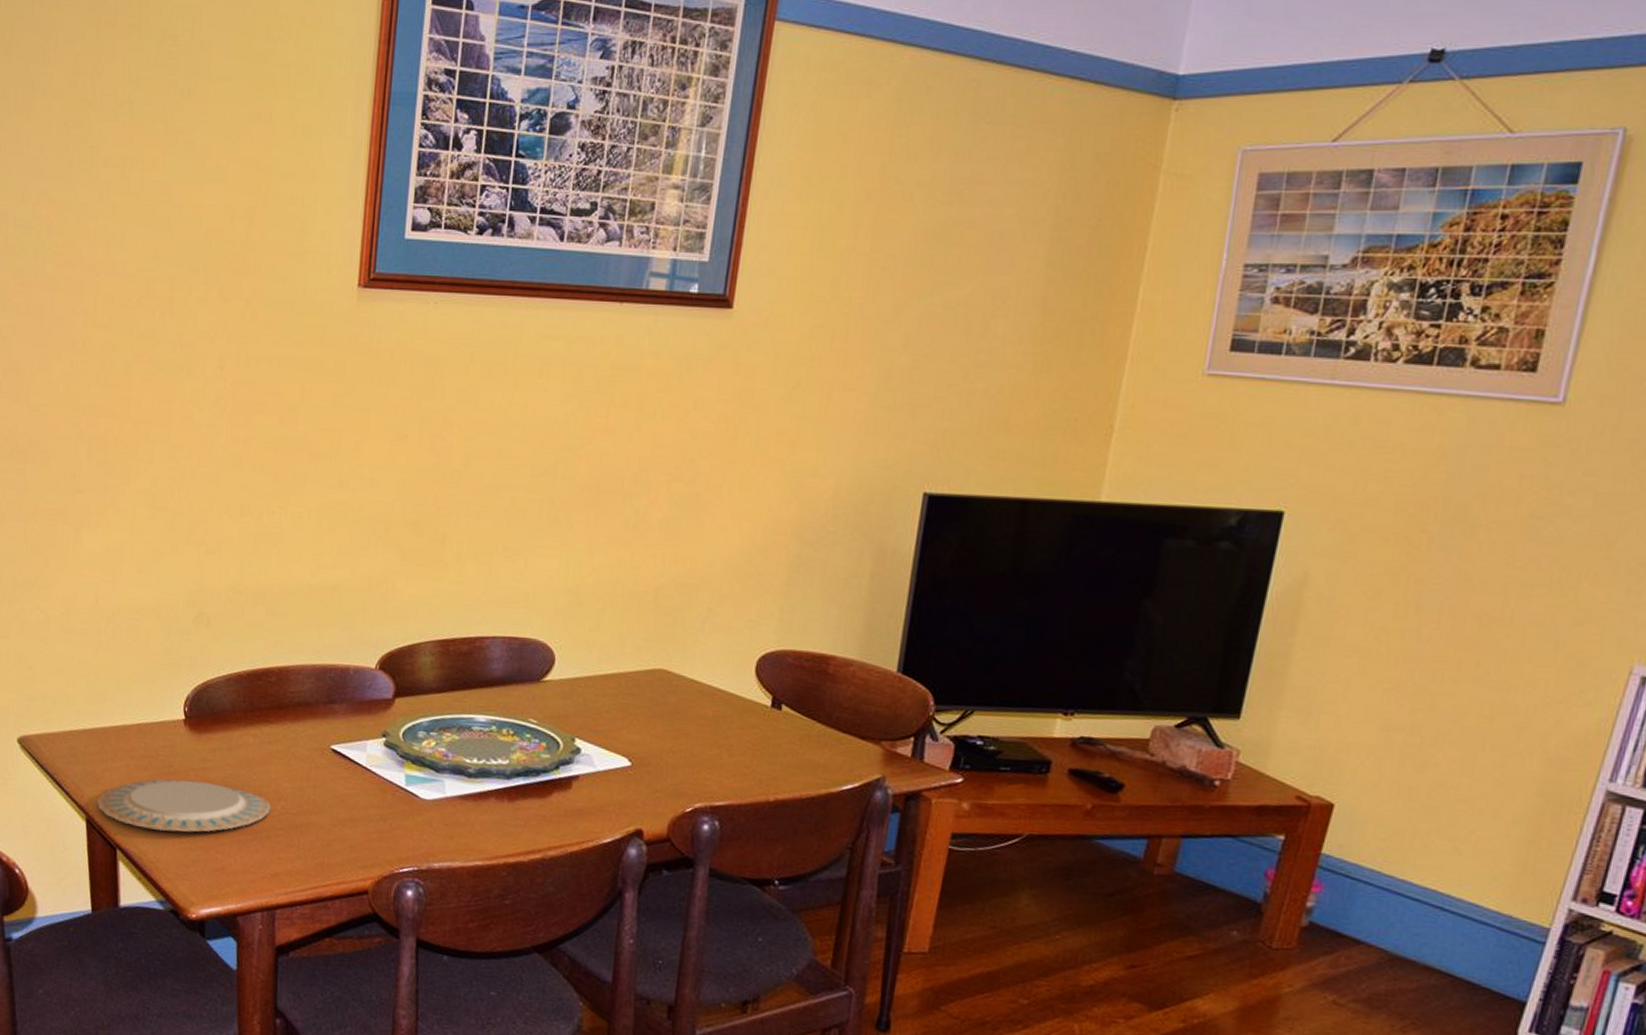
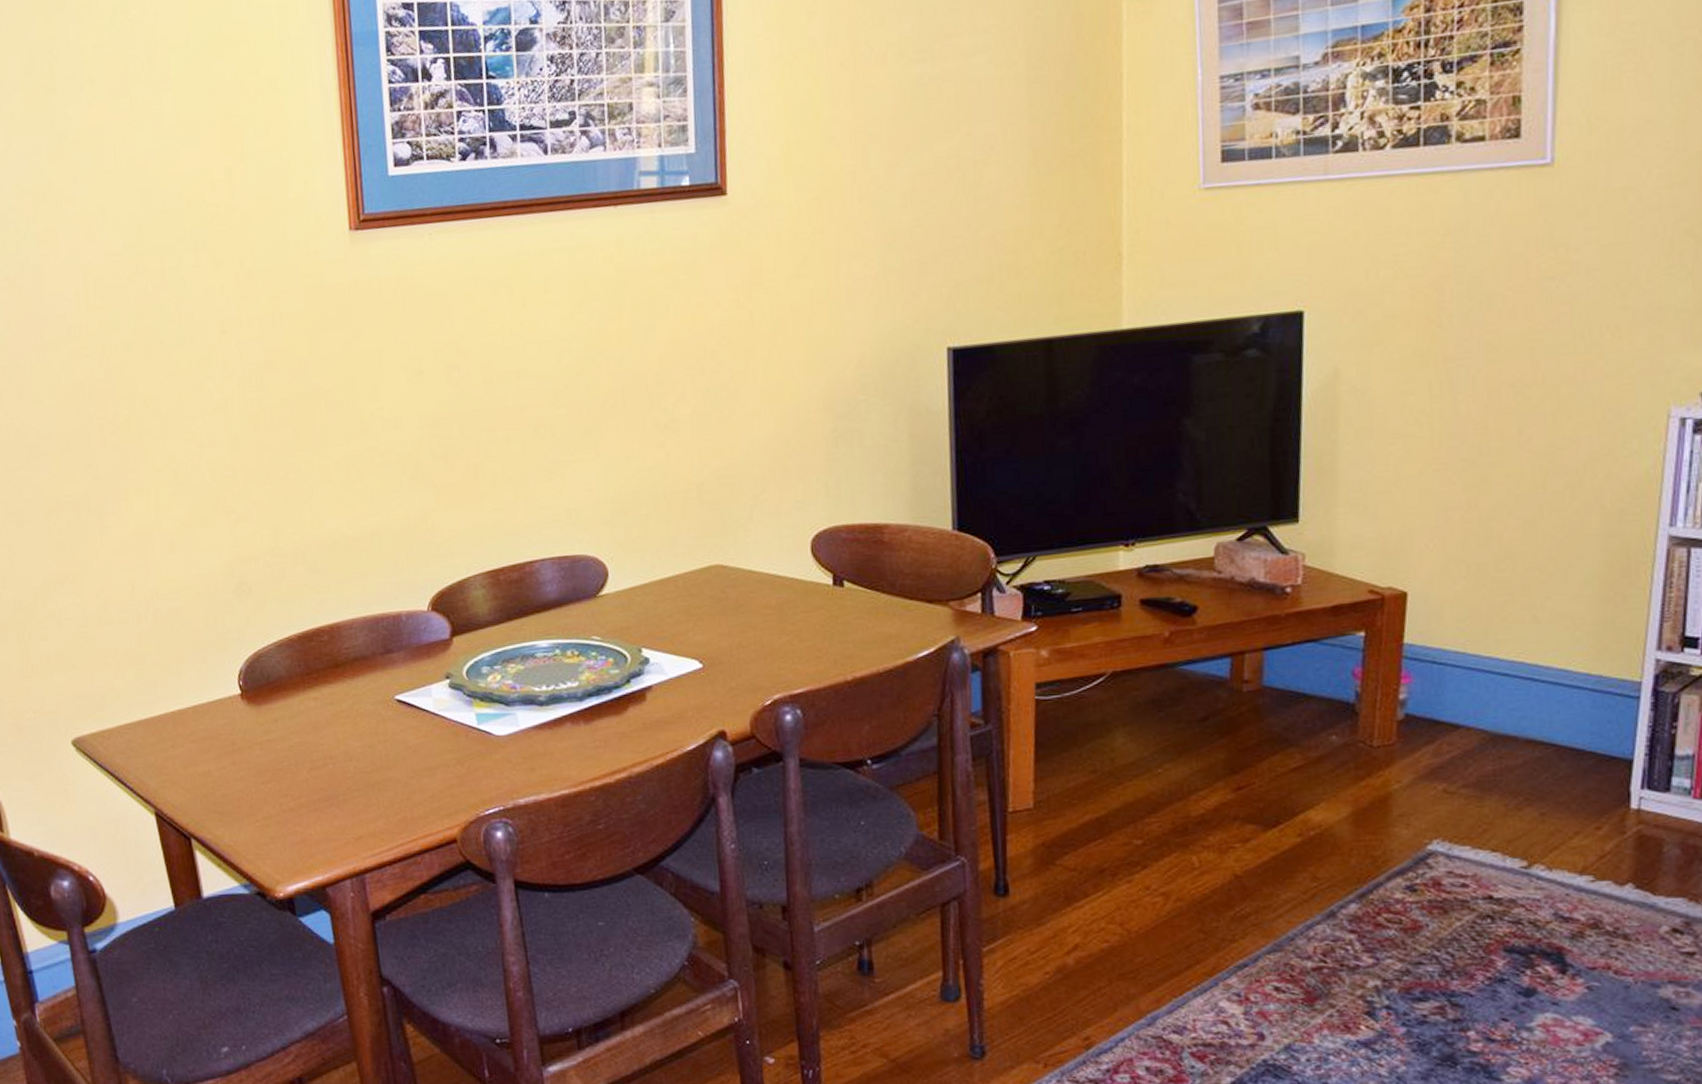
plate: present [97,779,271,832] -> none [164,754,344,813]

